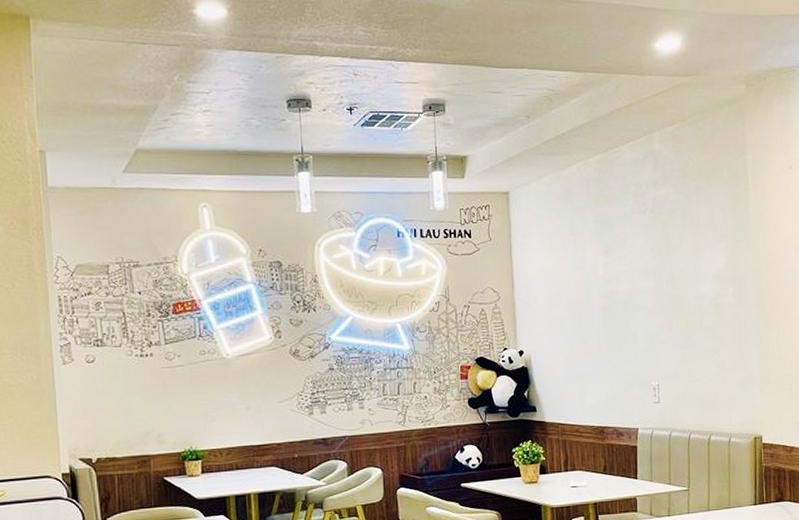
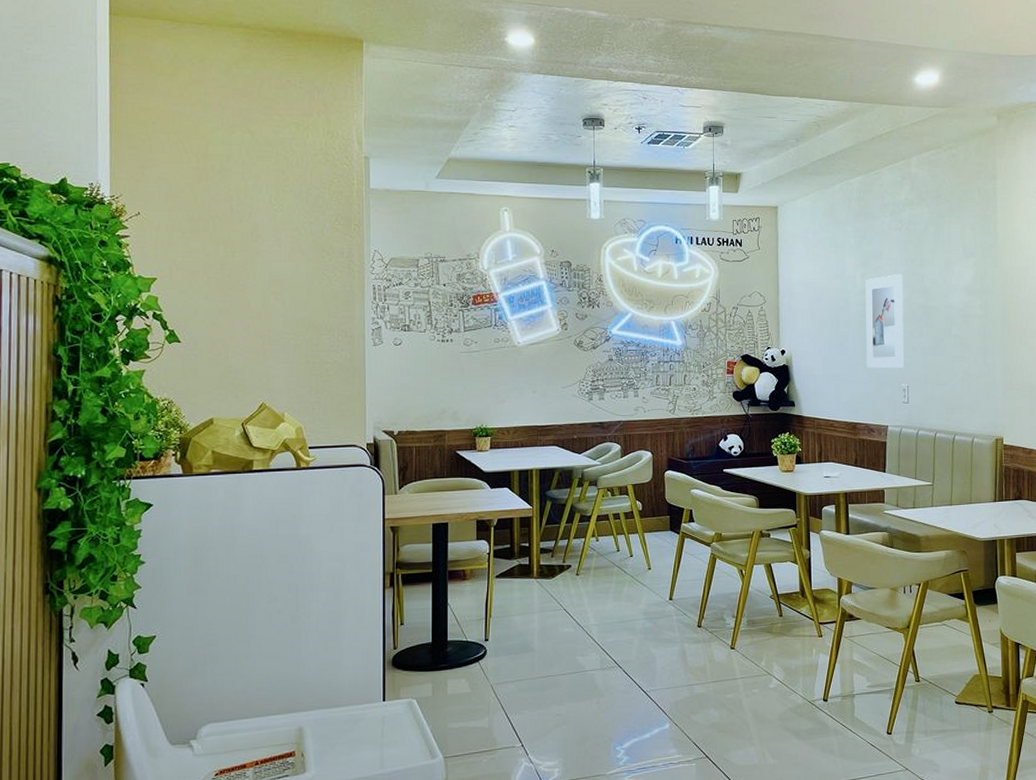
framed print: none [608,261,653,367] -> present [865,273,904,368]

